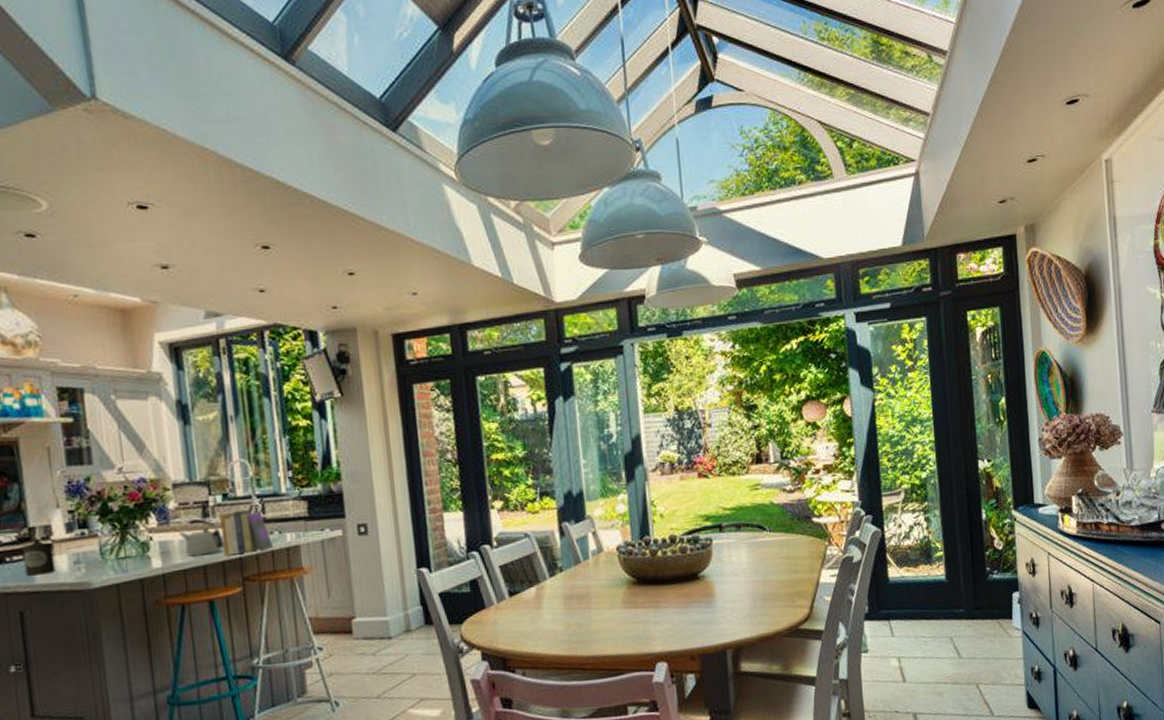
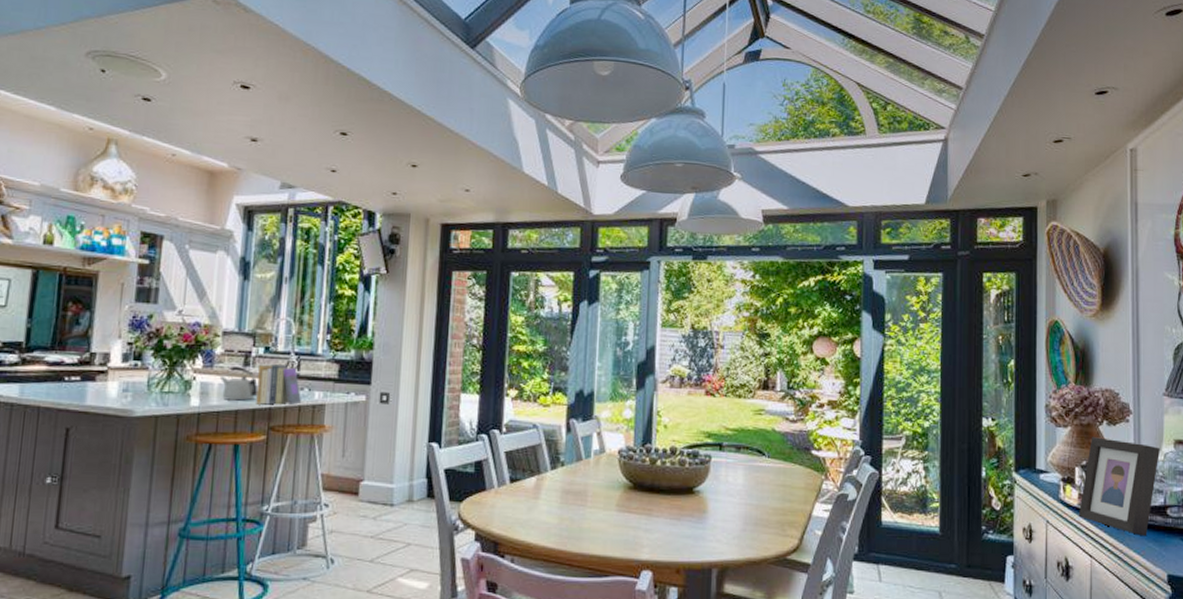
canister: present [22,539,55,576] -> none [79,364,108,397]
picture frame: none [1077,463,1152,554] -> present [1078,437,1161,537]

